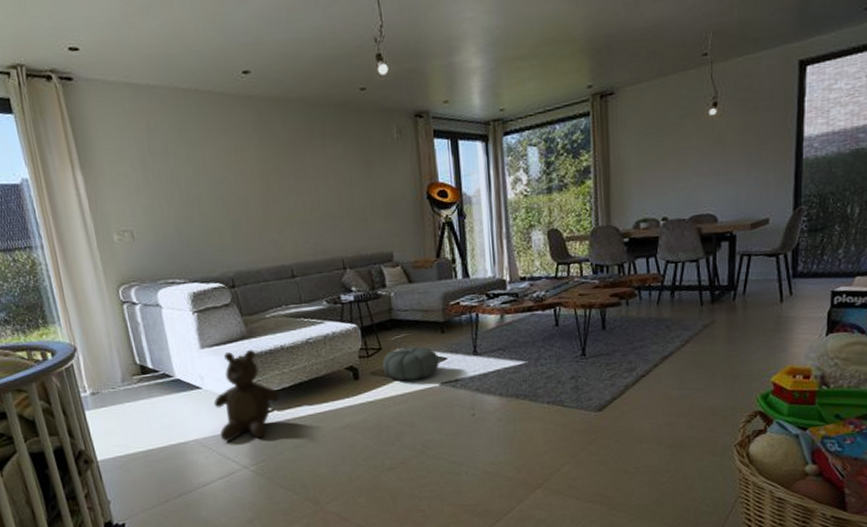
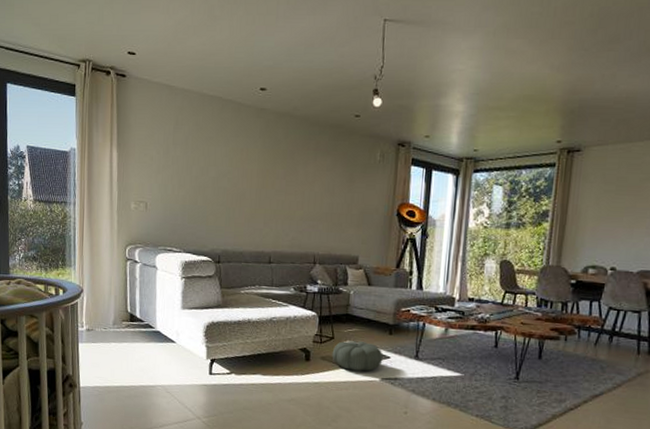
teddy bear: present [213,349,281,442] -> none [183,316,240,395]

